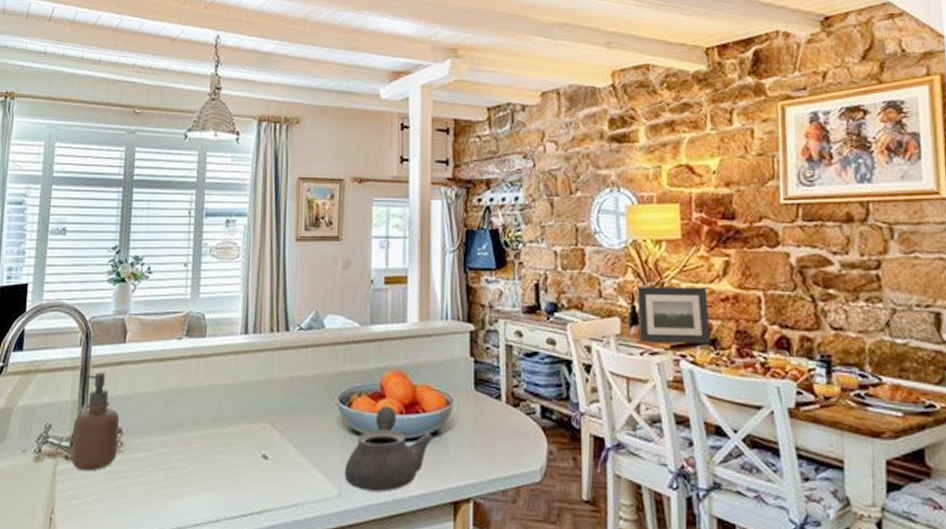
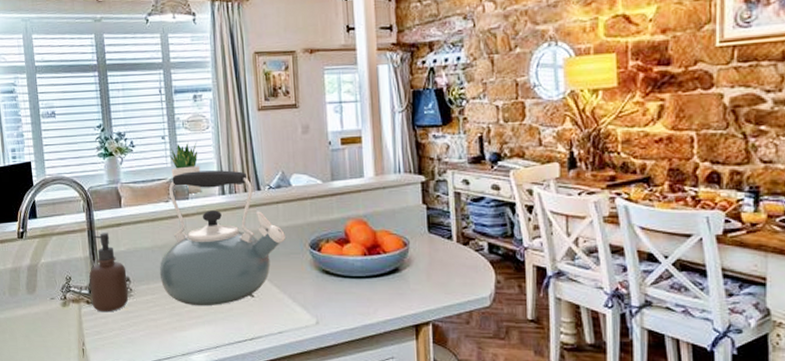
kettle: none [158,305,313,469] -> present [159,170,287,306]
planter: none [189,270,224,332] -> present [169,140,202,195]
teapot: present [344,405,433,492] -> none [319,249,394,319]
picture frame: present [637,286,711,345] -> none [575,131,645,184]

